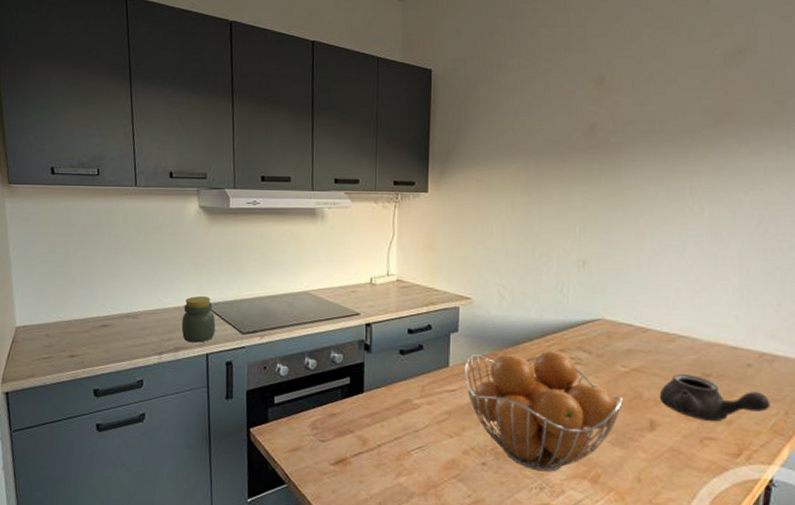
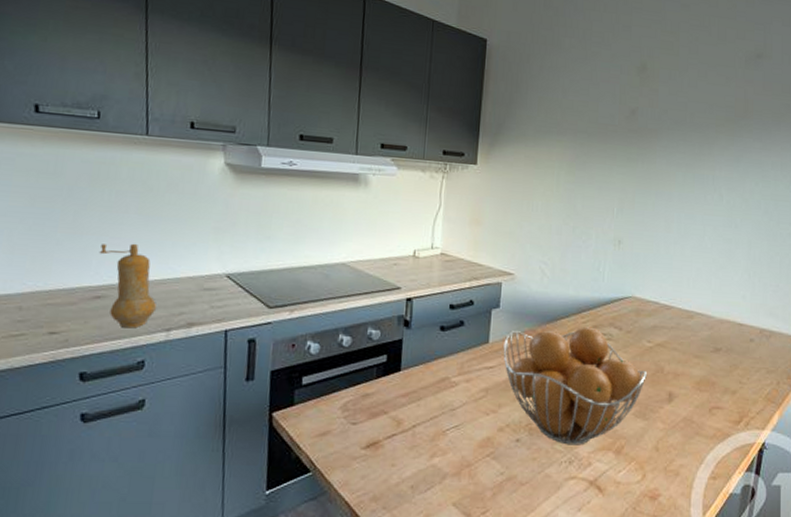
pepper mill: none [103,279,150,352] -> present [99,243,156,329]
jar: present [181,296,216,343] -> none [196,265,239,318]
teapot: present [659,373,770,422] -> none [677,348,766,393]

